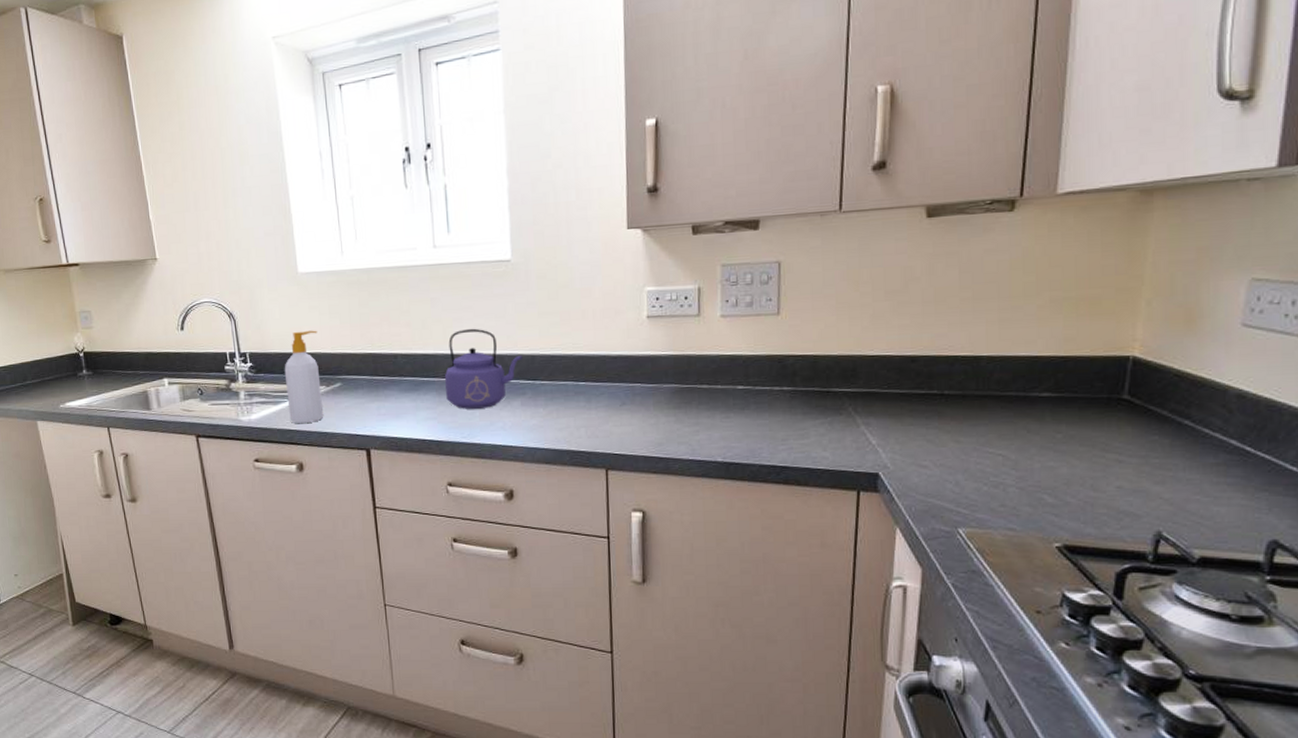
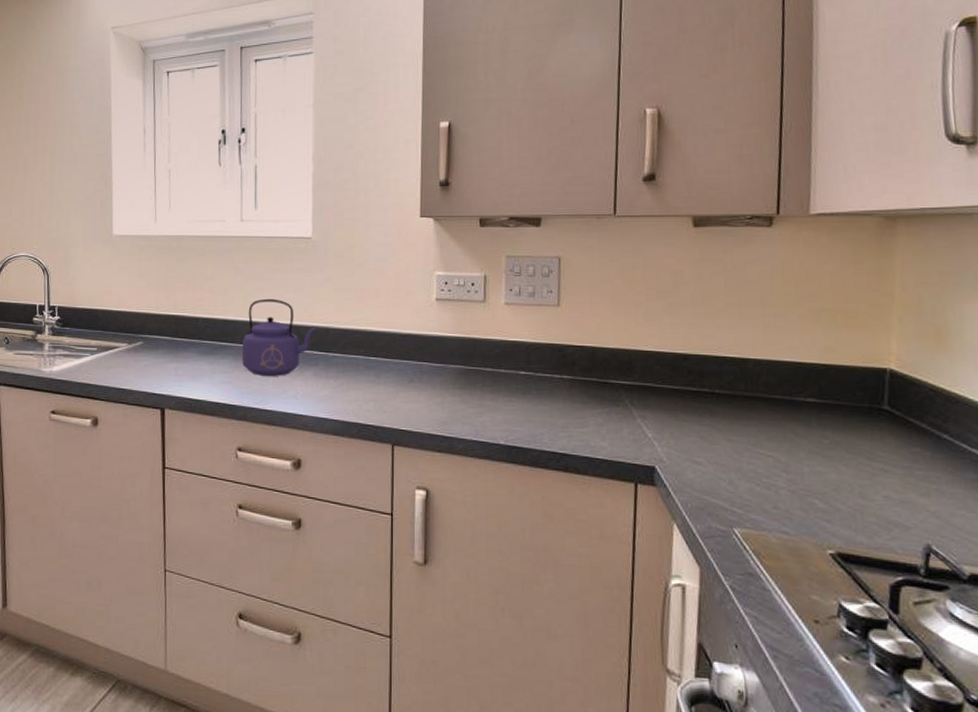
soap bottle: present [284,330,324,424] -> none [89,289,125,379]

